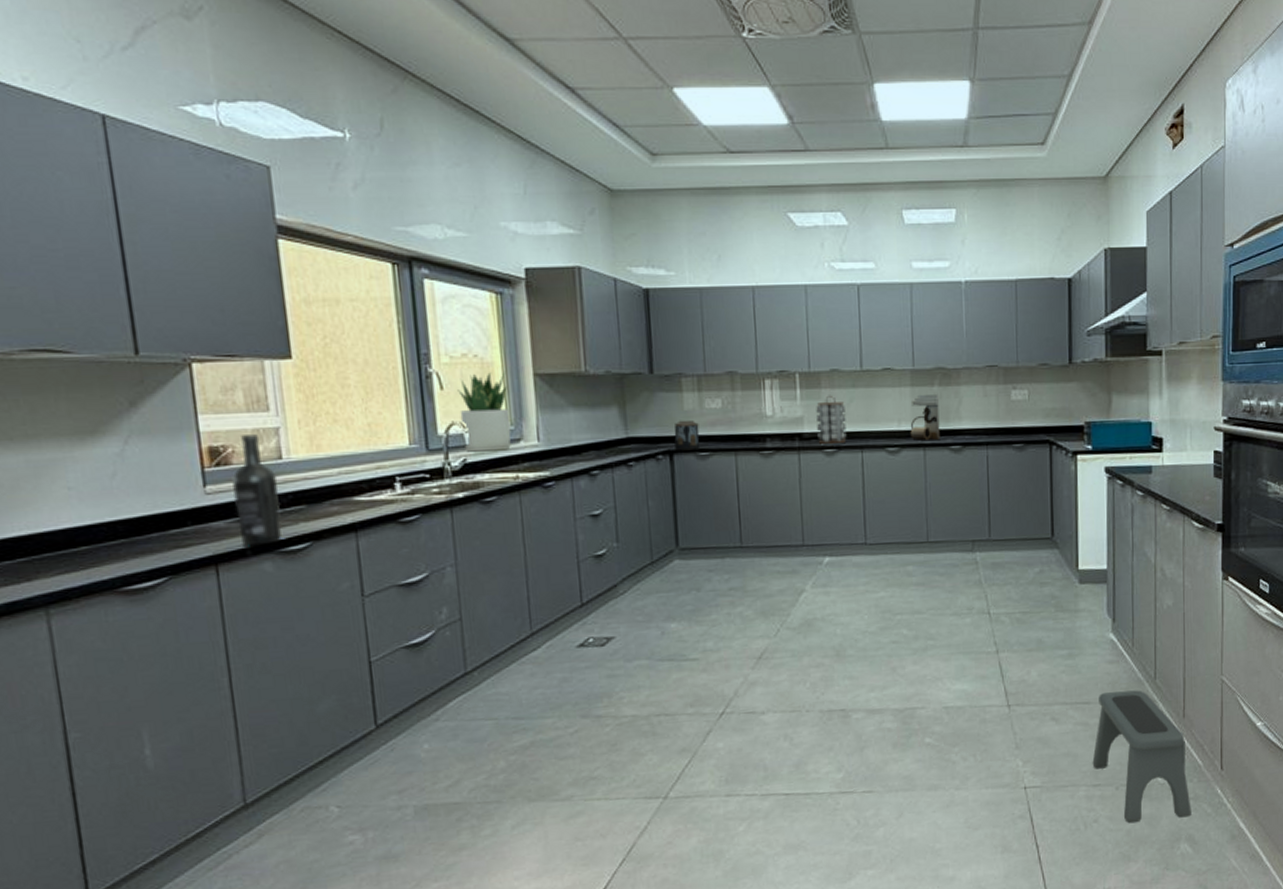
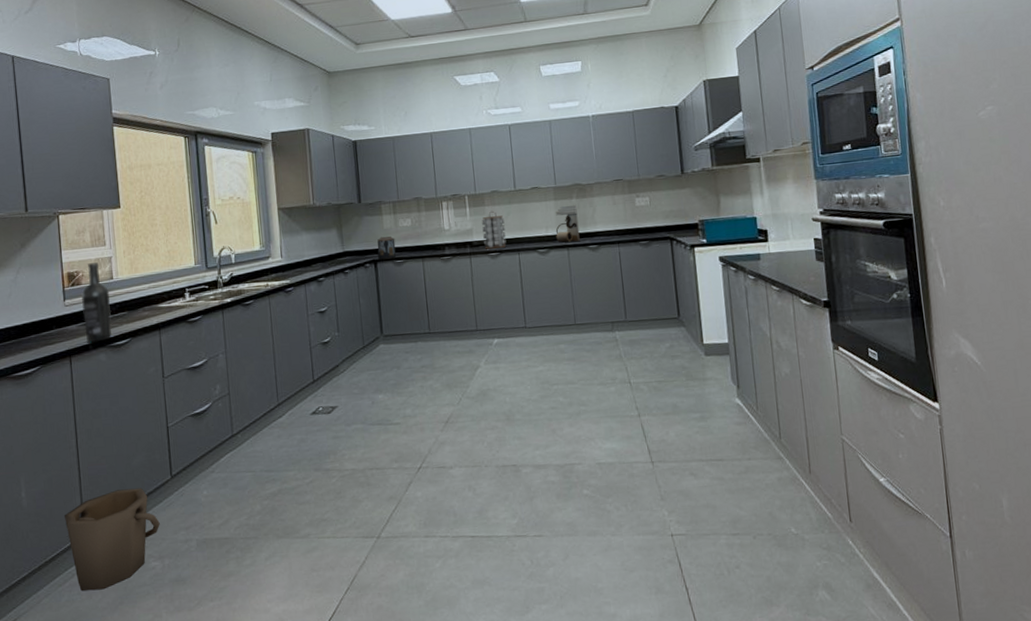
bucket: none [214,741,360,875] -> present [65,488,160,591]
planter: present [457,370,512,452] -> none [227,207,263,268]
step stool: present [1092,690,1192,823] -> none [729,448,826,569]

